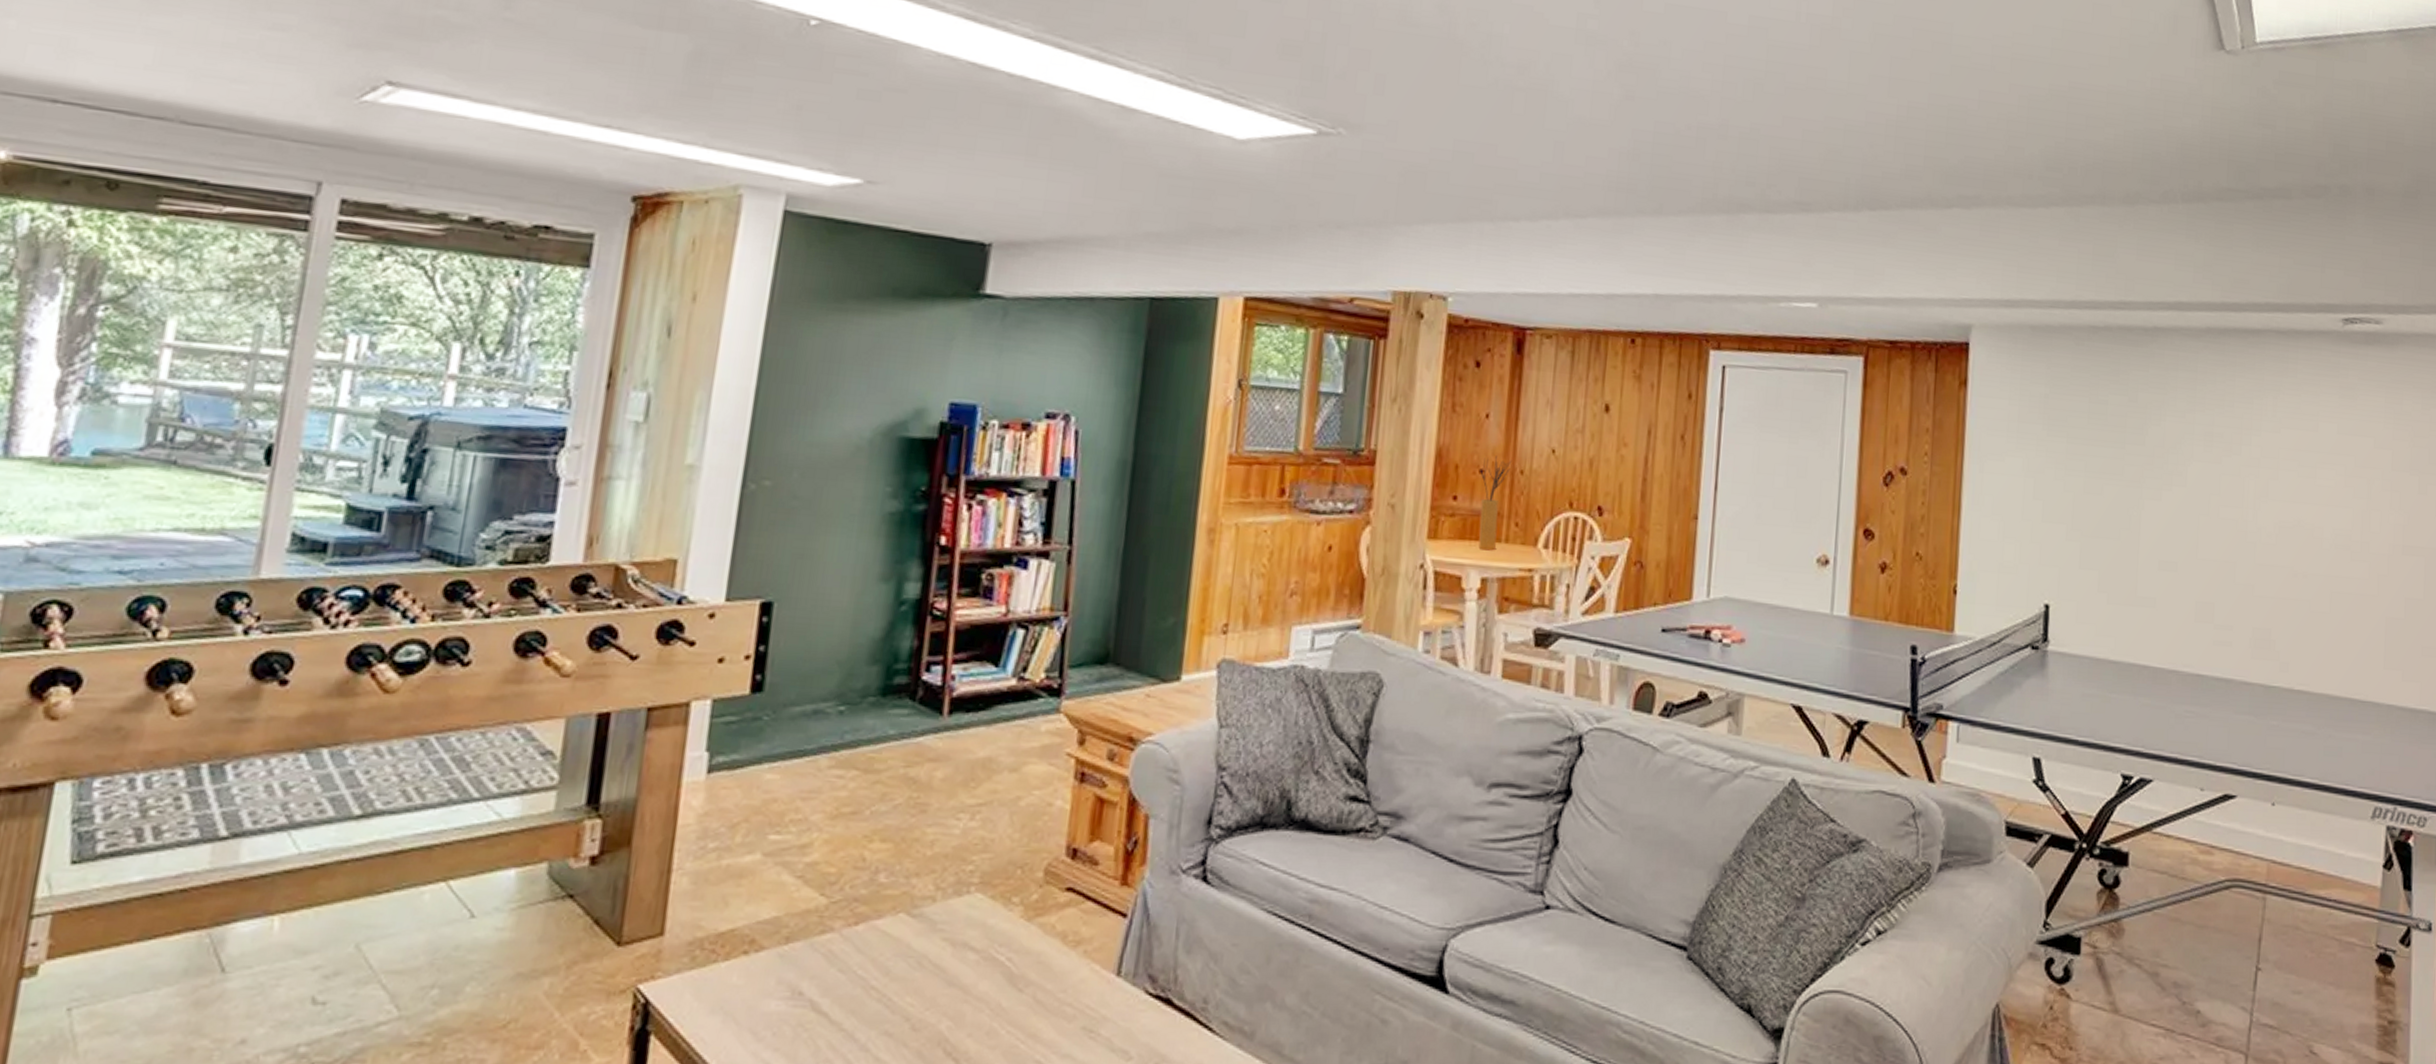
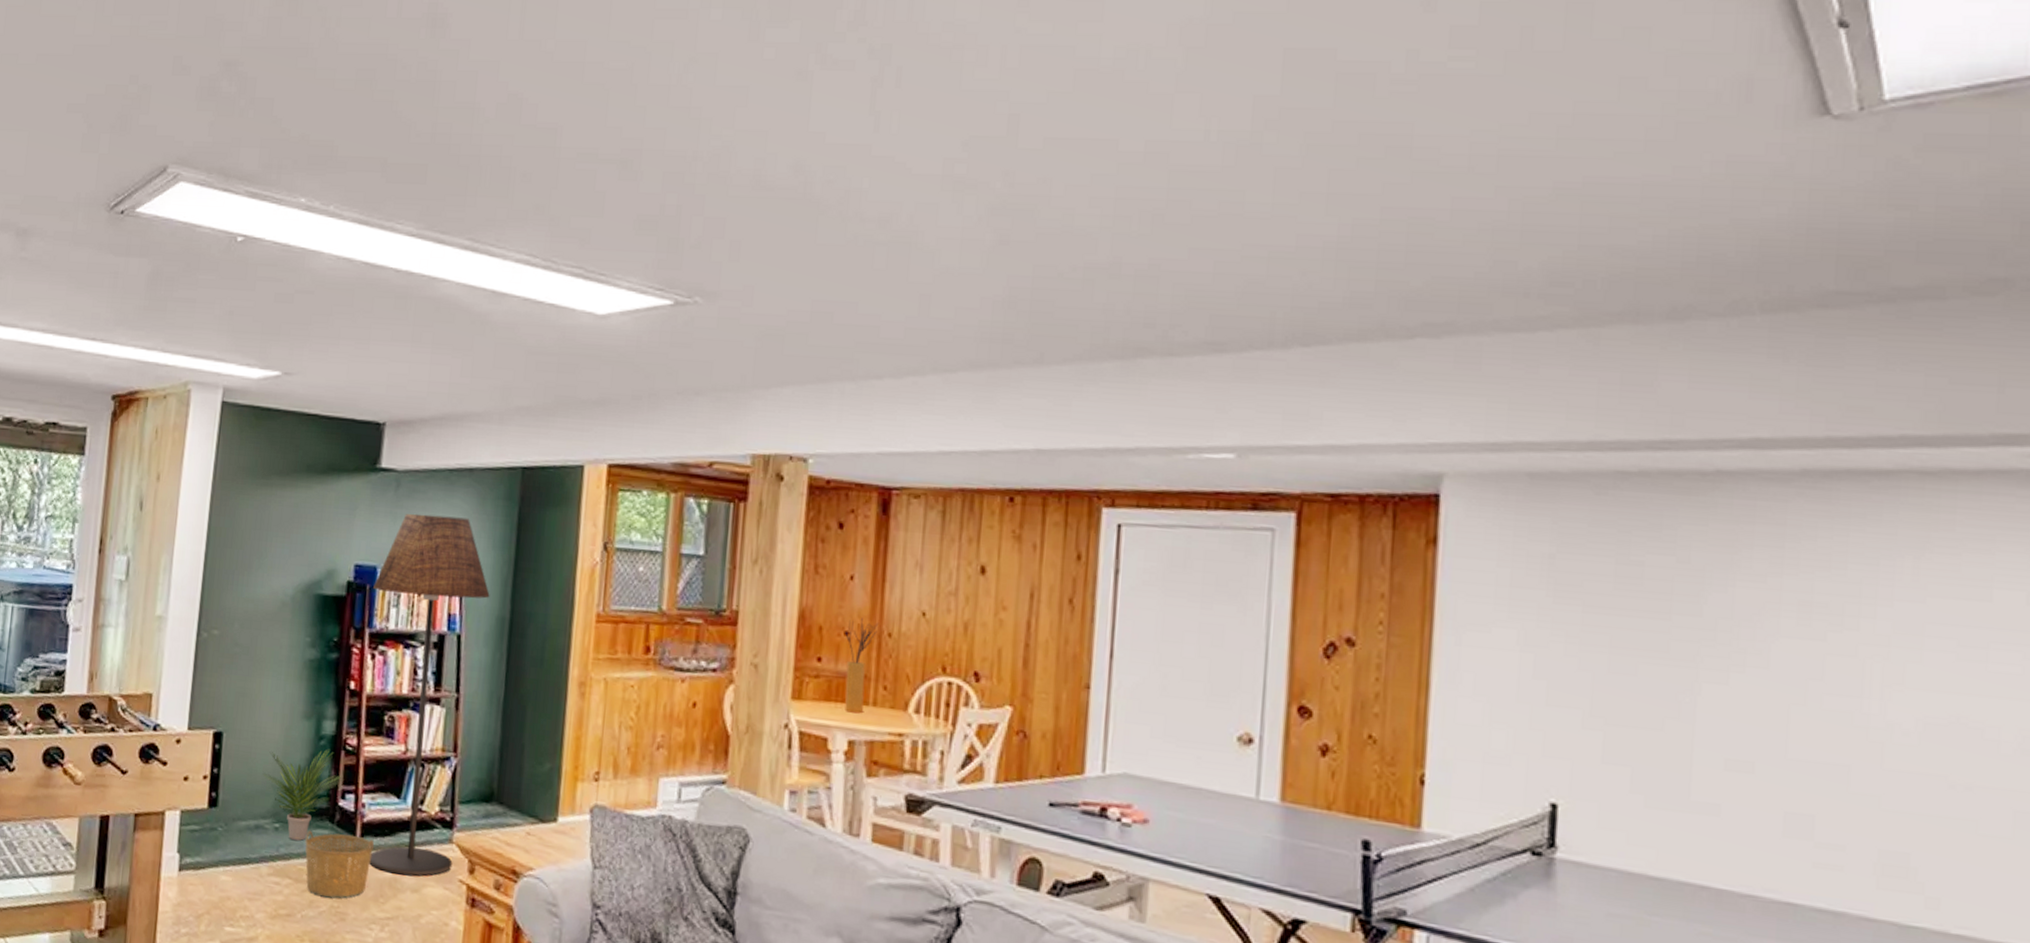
potted plant: none [826,615,929,725] -> present [263,749,343,841]
basket: none [877,710,965,787] -> present [305,830,374,898]
floor lamp: none [958,345,1110,754] -> present [369,513,490,877]

